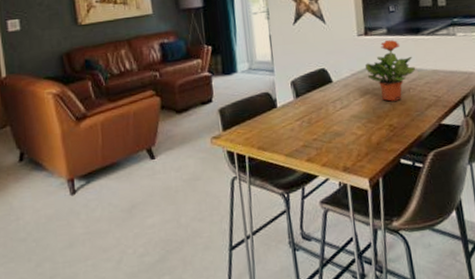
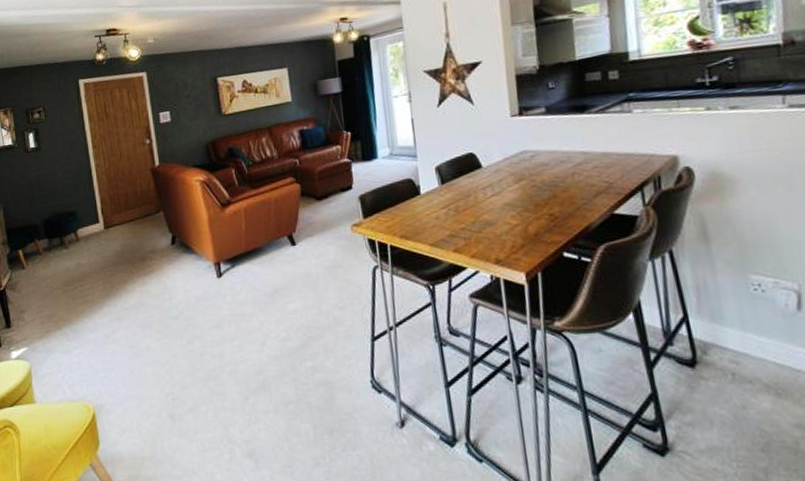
potted plant: present [365,40,416,101] -> none [520,120,582,188]

